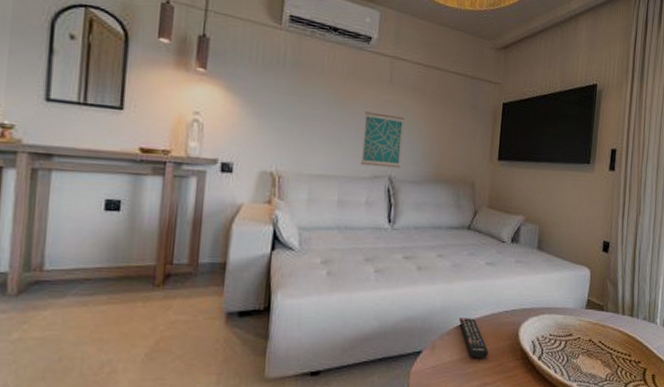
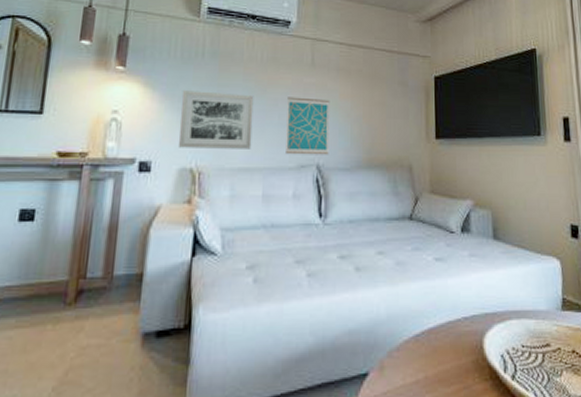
wall art: none [258,97,333,158] -> present [177,90,254,149]
remote control: present [458,318,488,358] -> none [409,328,449,380]

